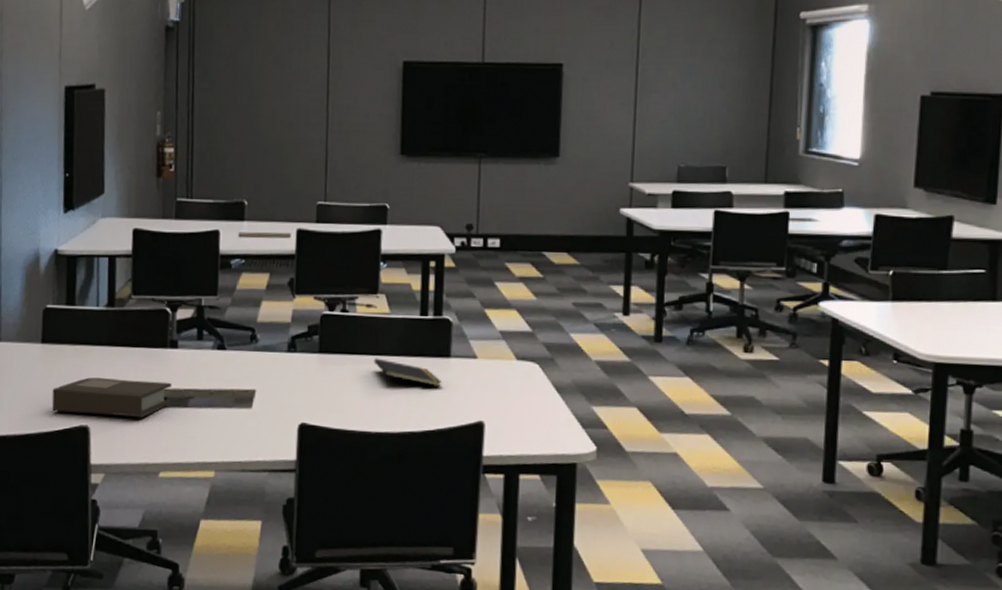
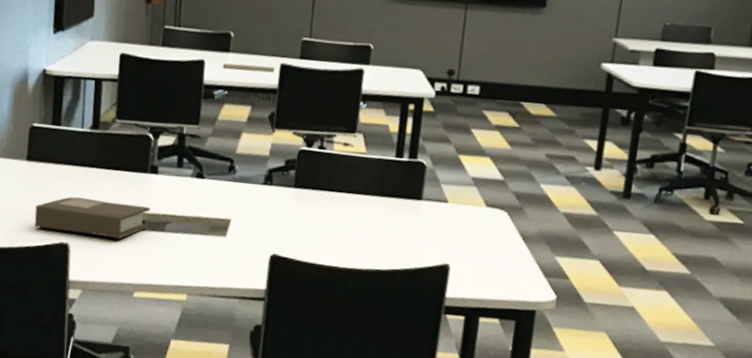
notepad: present [373,358,443,387] -> none [347,196,412,228]

